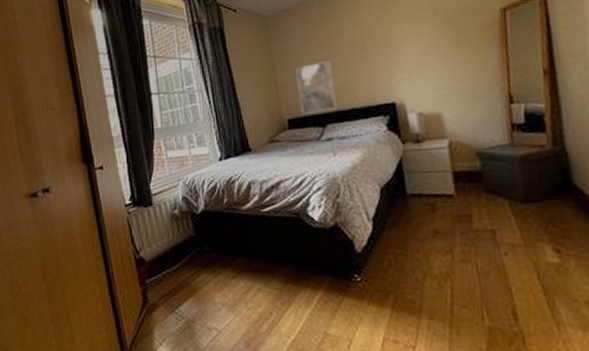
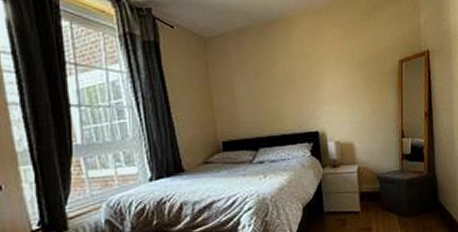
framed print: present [295,61,337,115] -> none [232,89,269,138]

